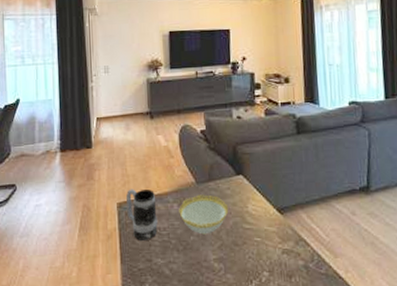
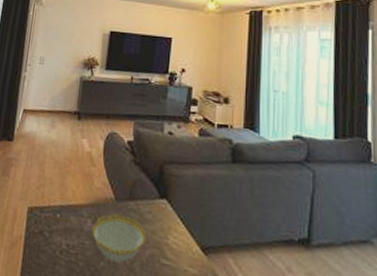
mug: present [126,188,158,240] -> none [36,193,70,257]

